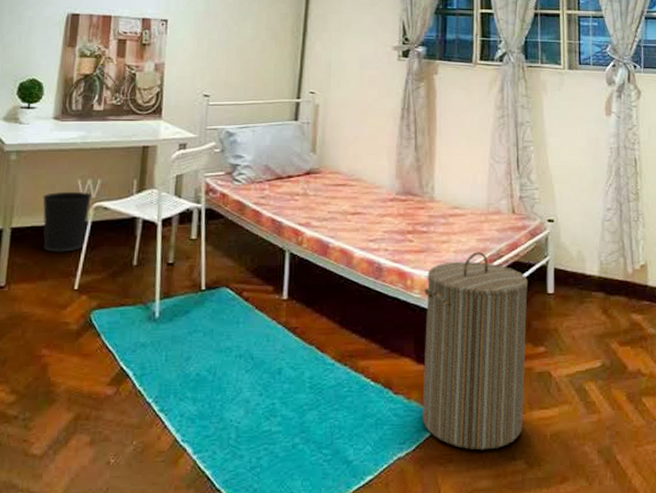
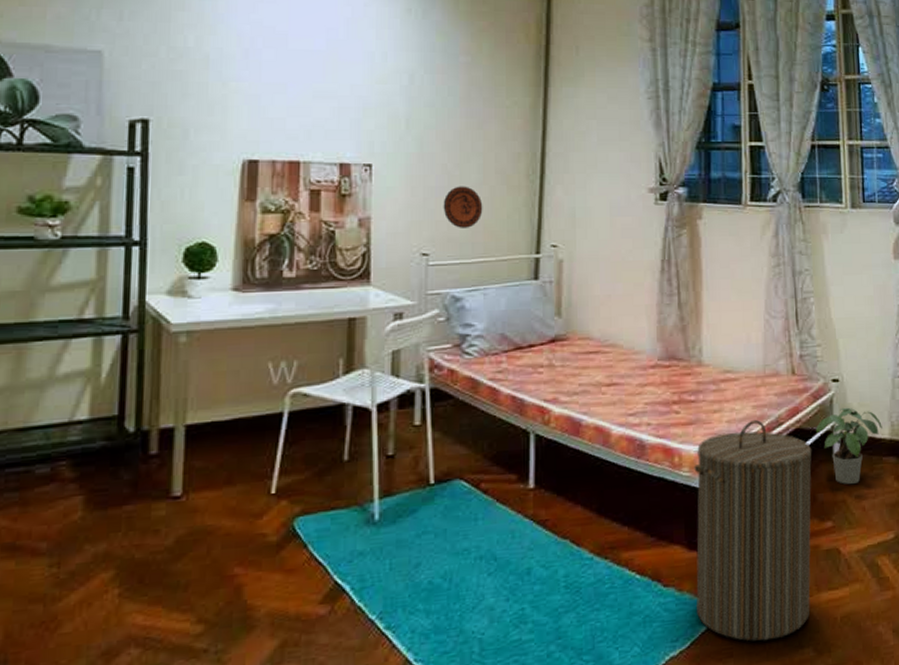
wastebasket: present [43,191,92,252] -> none [224,376,287,452]
decorative plate: none [222,39,255,75] -> present [443,186,483,228]
potted plant: none [532,245,592,314] -> present [815,407,882,484]

